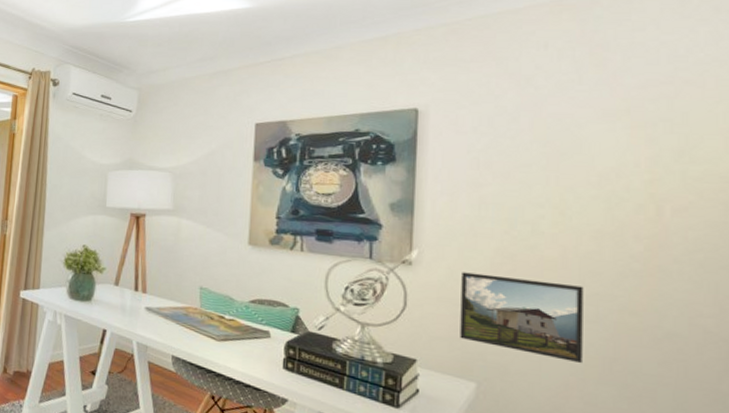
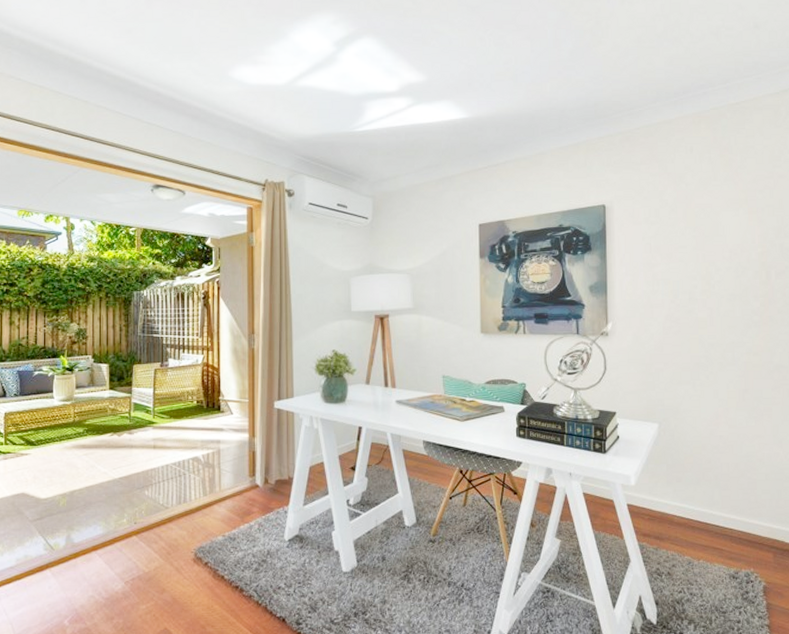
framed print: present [460,272,584,364] -> none [644,336,726,397]

